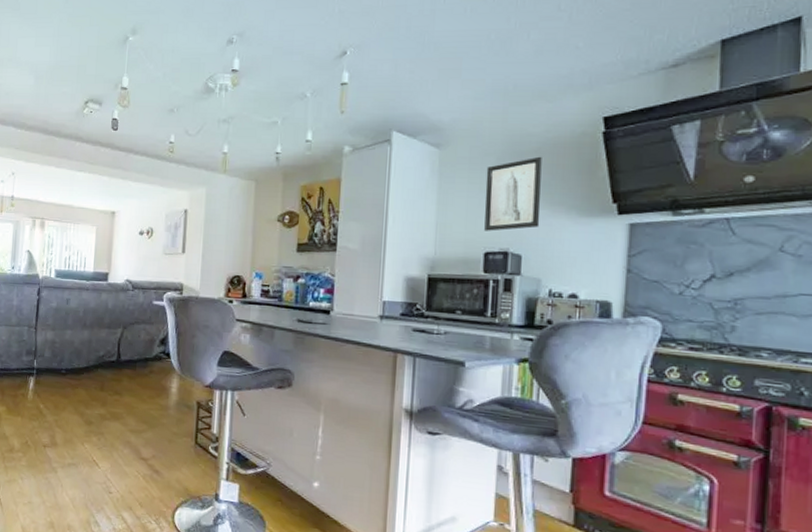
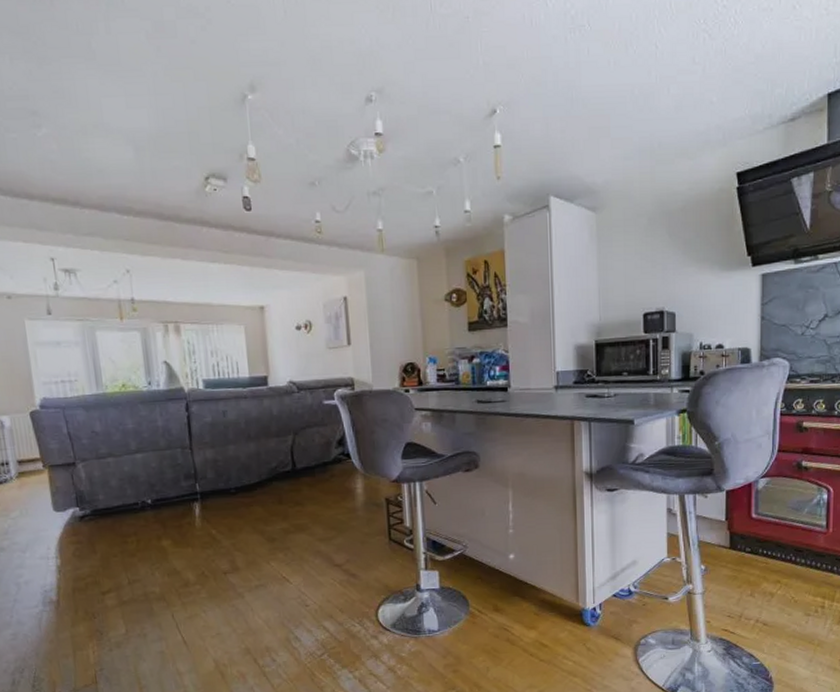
wall art: present [484,156,542,231] -> none [640,214,689,293]

